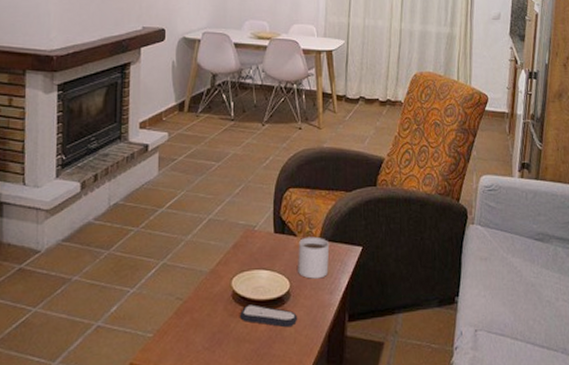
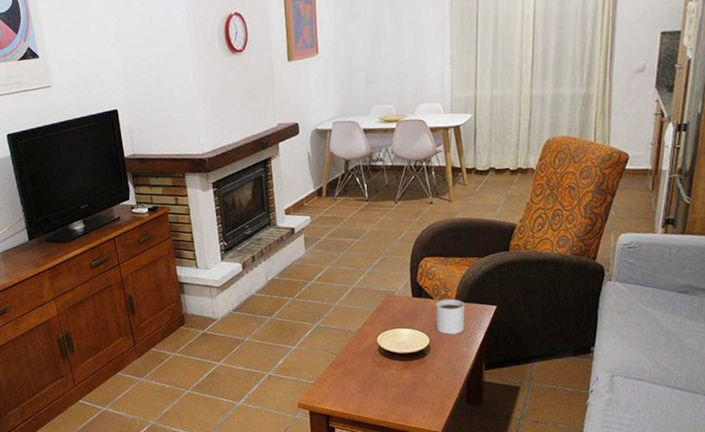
remote control: present [240,304,298,328] -> none [387,357,439,375]

